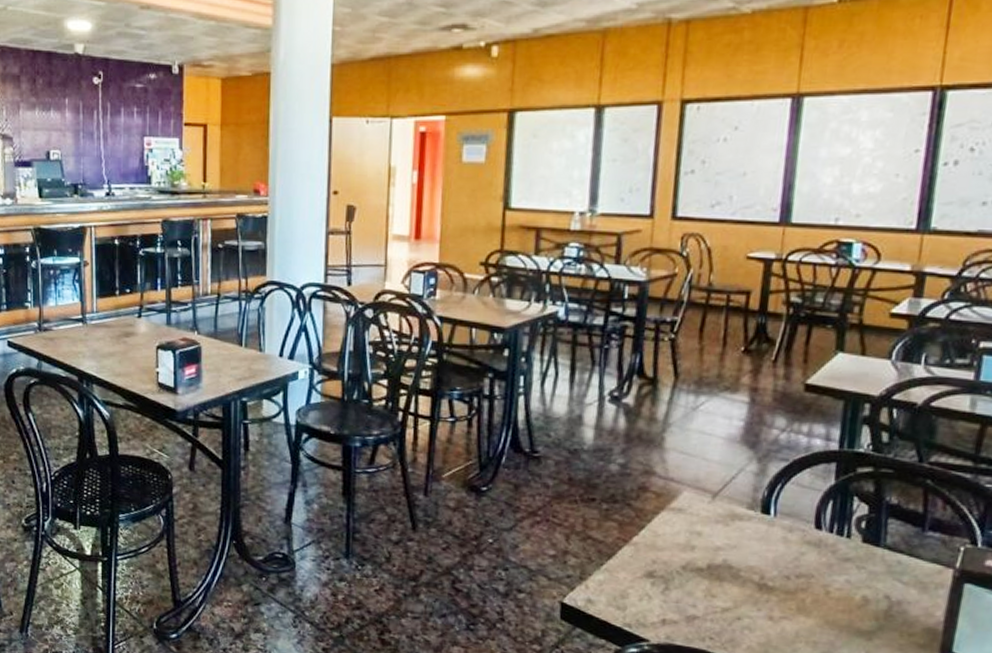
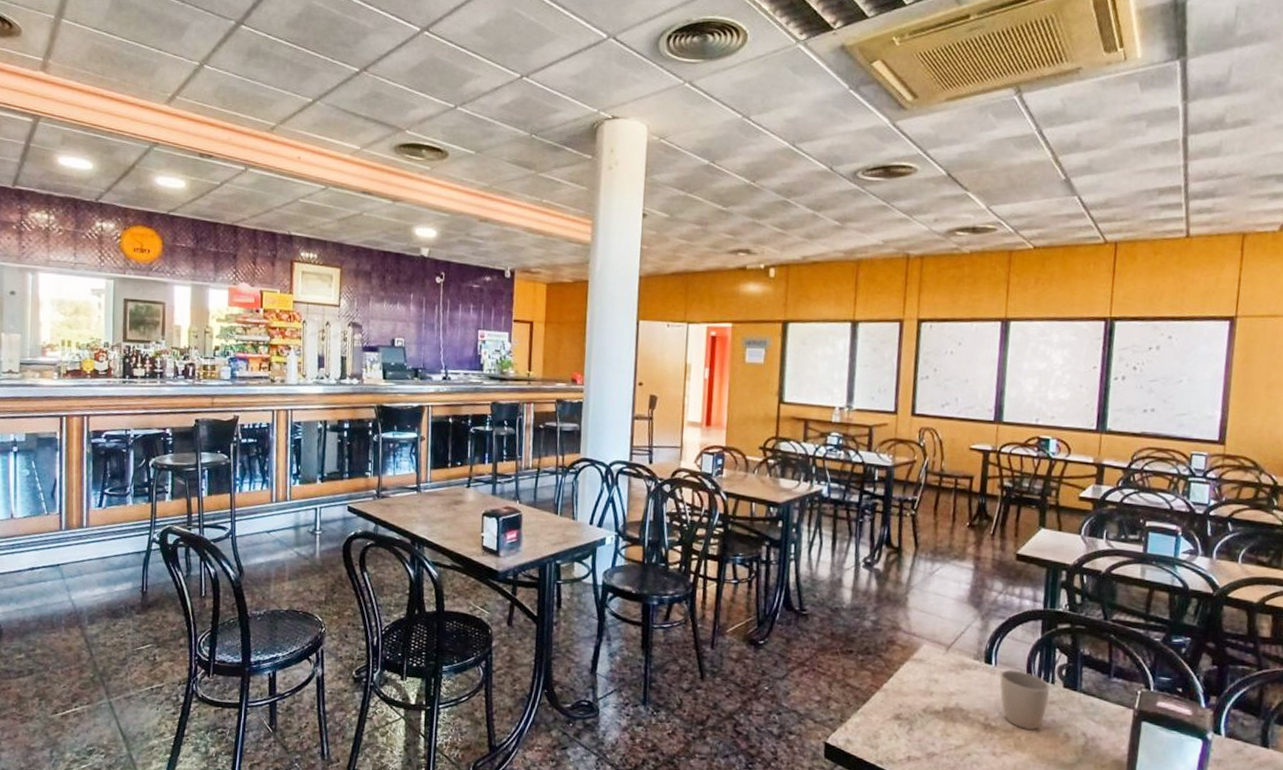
cup: none [778,520,846,592] -> present [999,669,1051,730]

